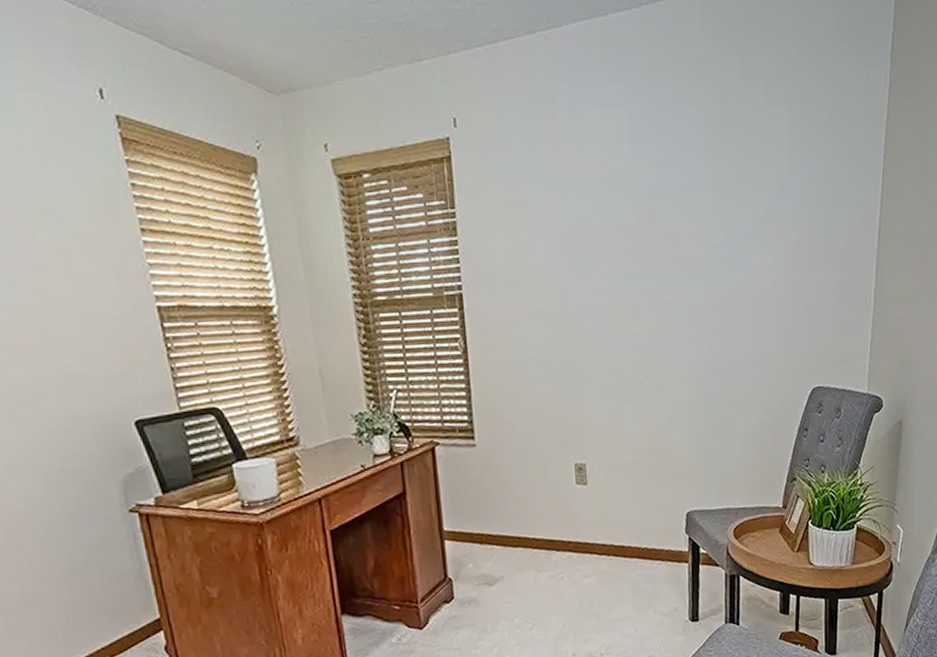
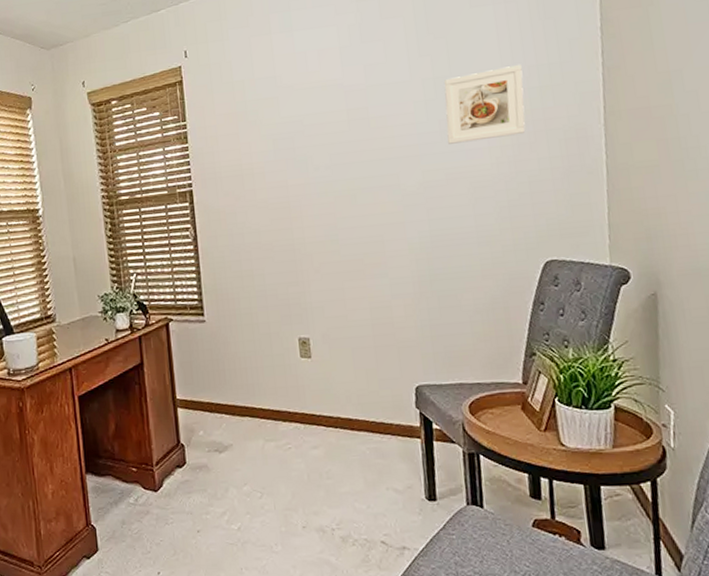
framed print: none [733,178,810,259] -> present [443,65,526,144]

